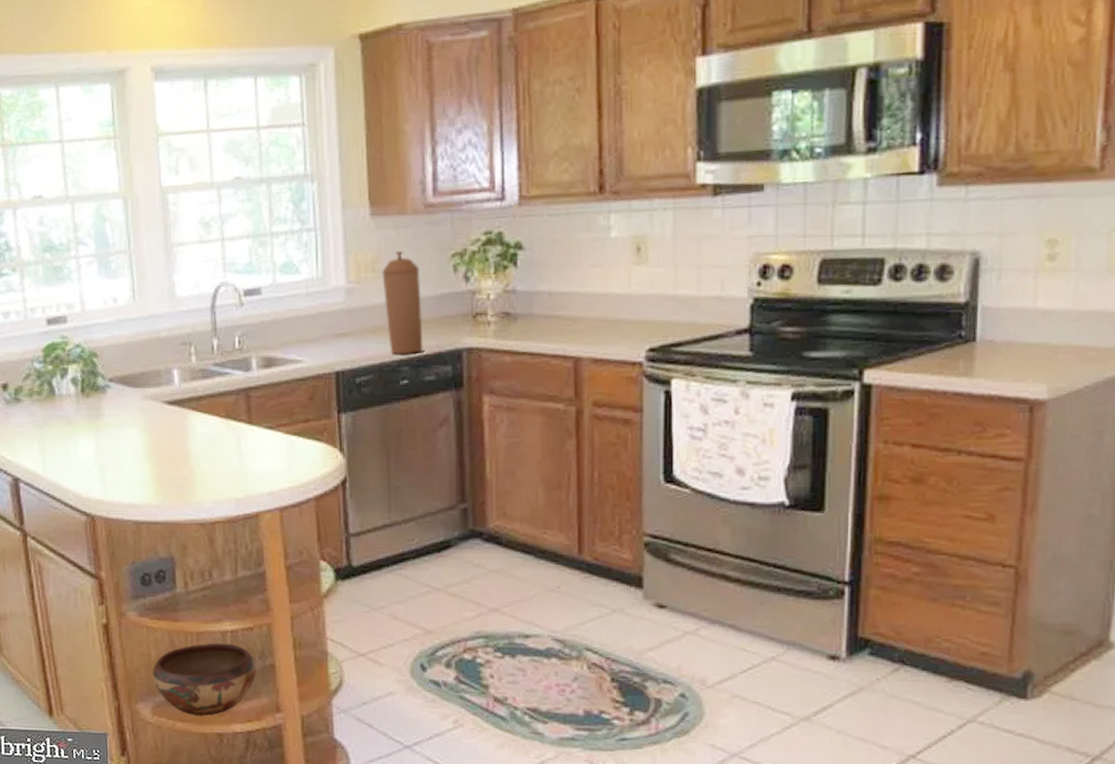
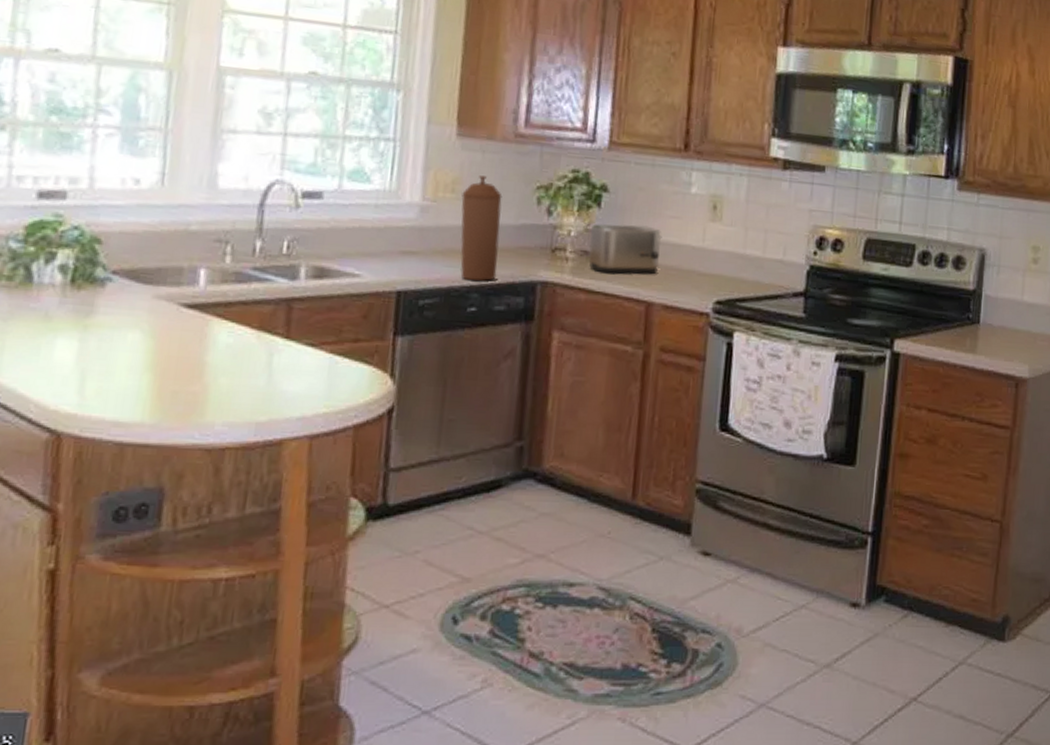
decorative bowl: present [152,643,257,716] -> none [108,593,253,684]
toaster: none [509,279,584,333] -> present [588,224,662,274]

